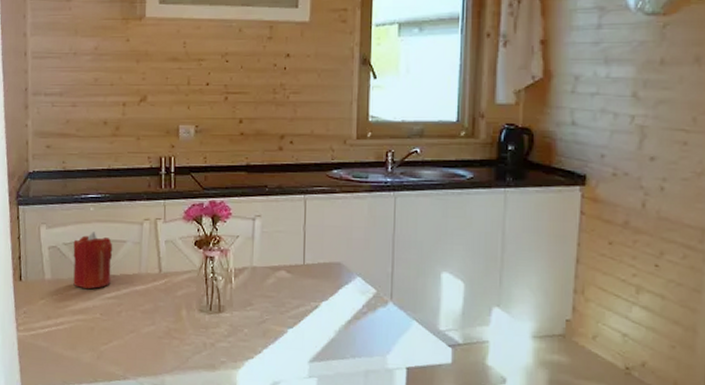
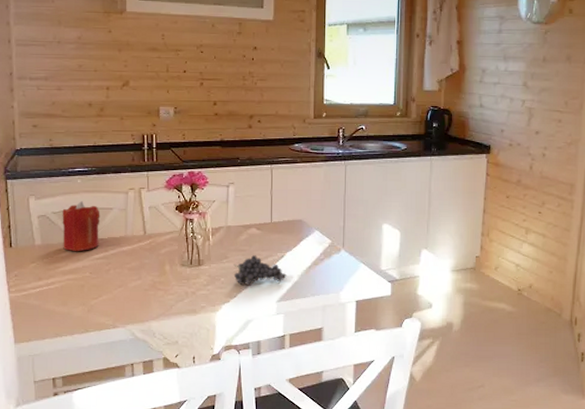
fruit: none [258,303,322,340] -> present [233,255,287,286]

